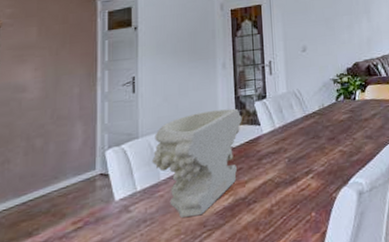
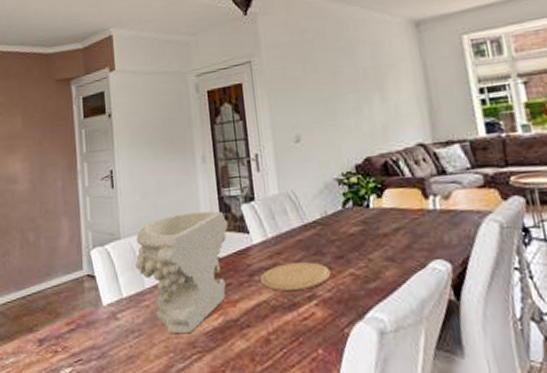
plate: none [267,144,325,170] -> present [259,262,331,292]

